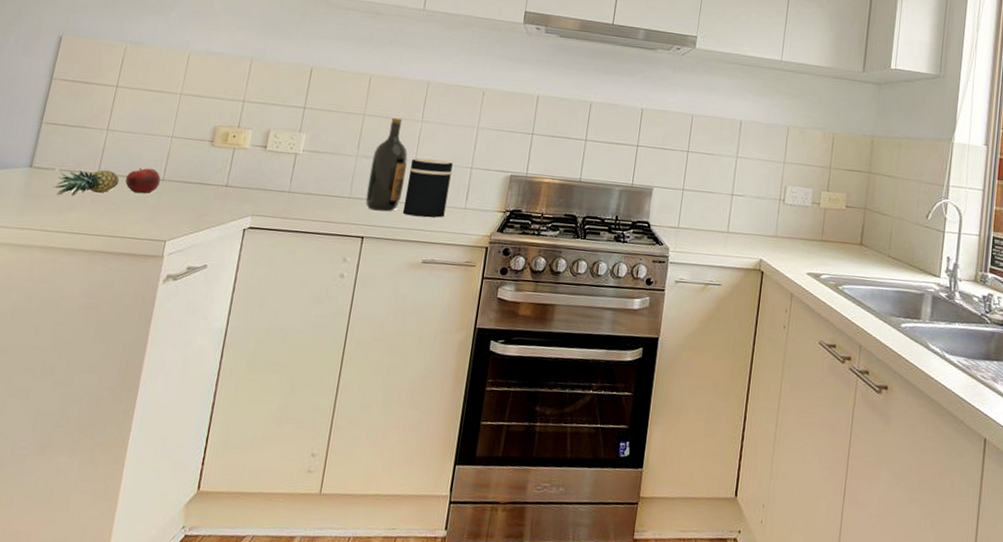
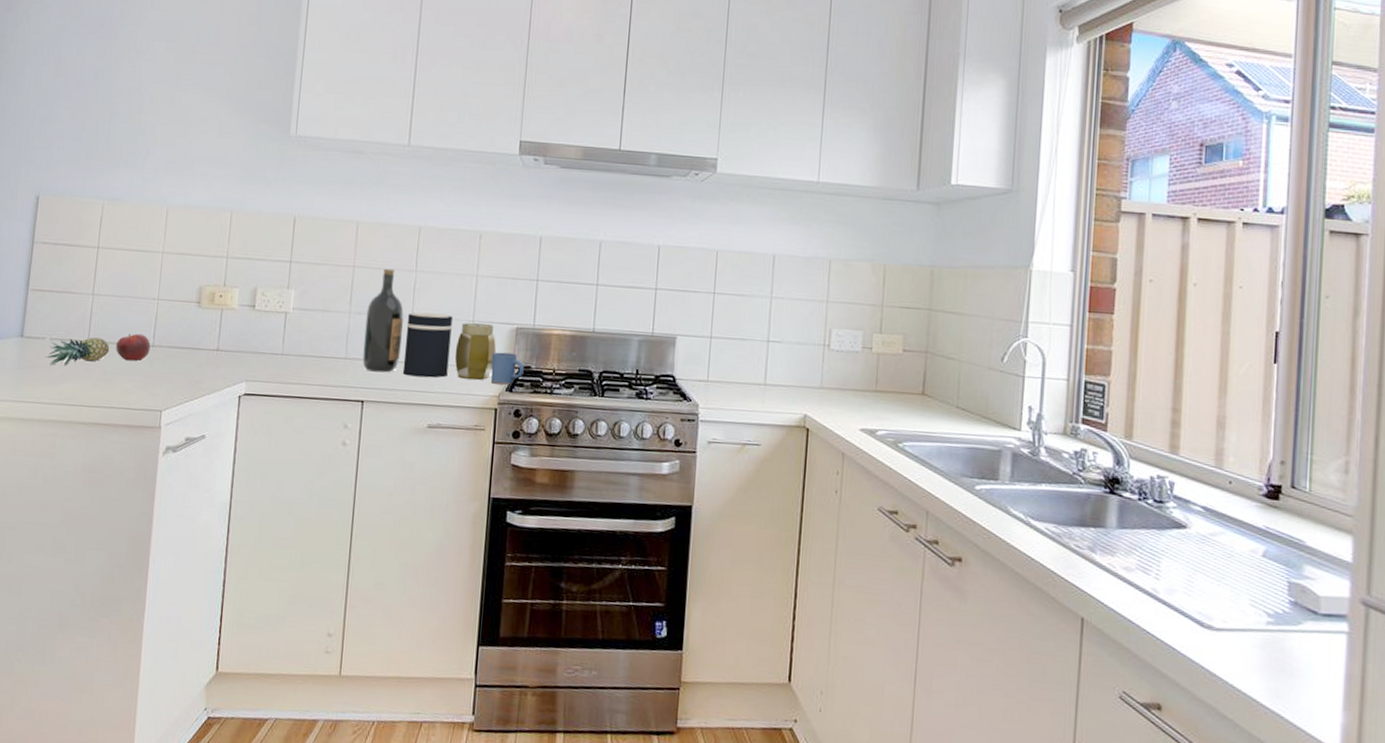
jar: none [452,169,491,221] -> present [454,323,496,380]
mug: none [483,196,516,227] -> present [490,352,524,386]

